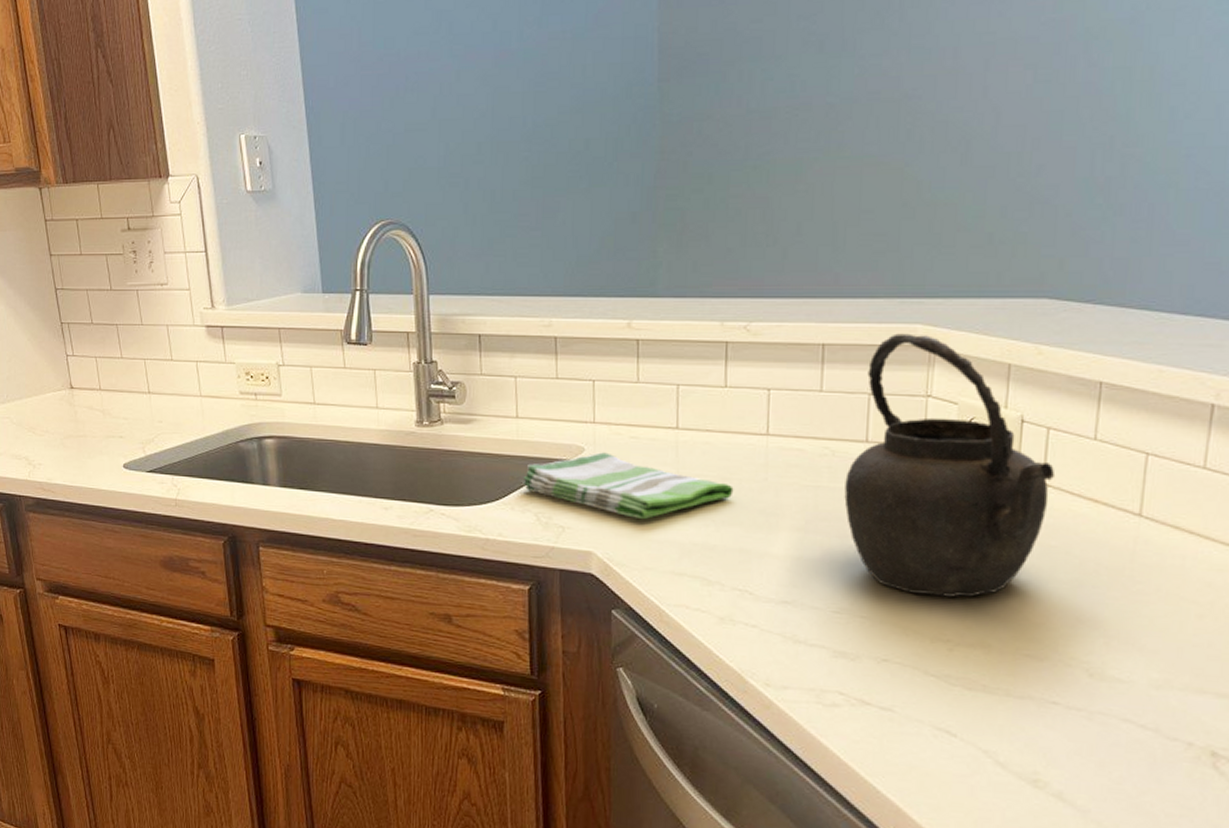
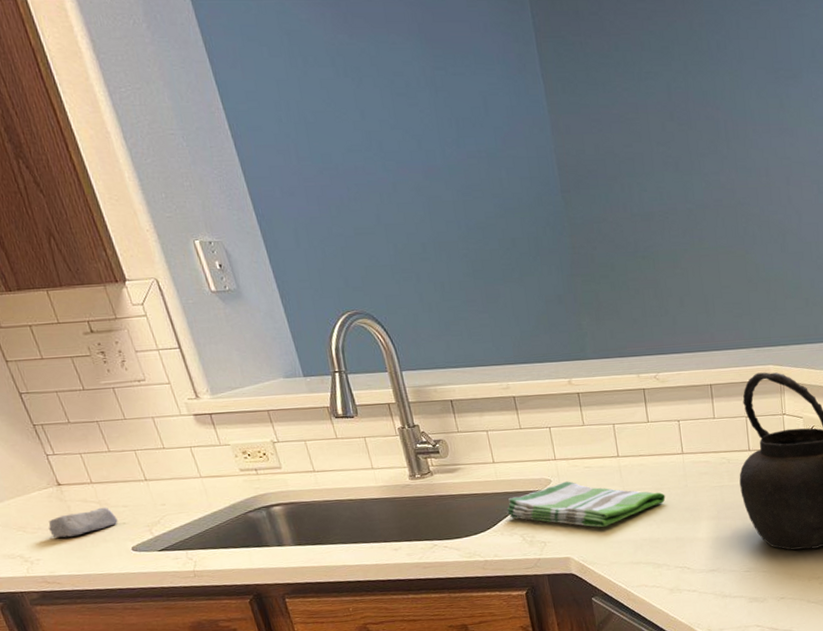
soap bar: none [54,417,116,444] -> present [48,507,118,538]

